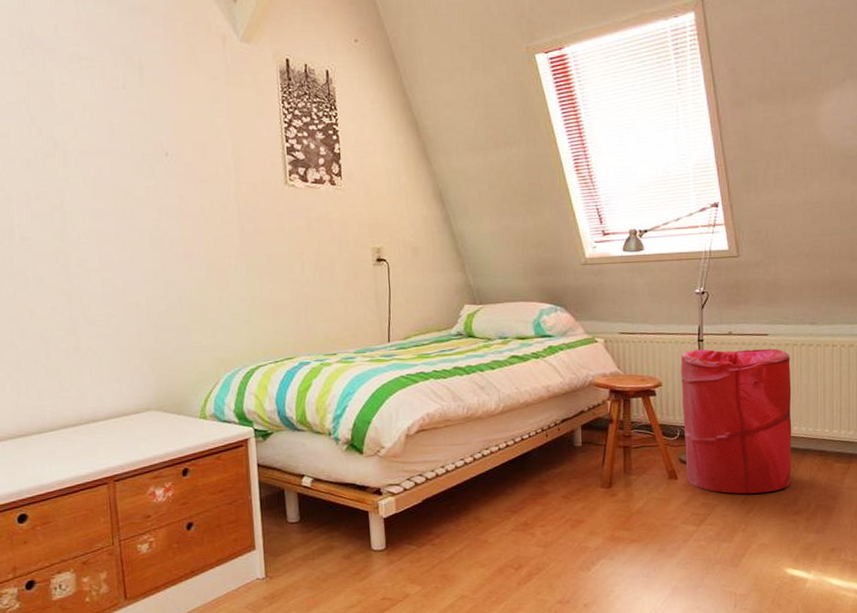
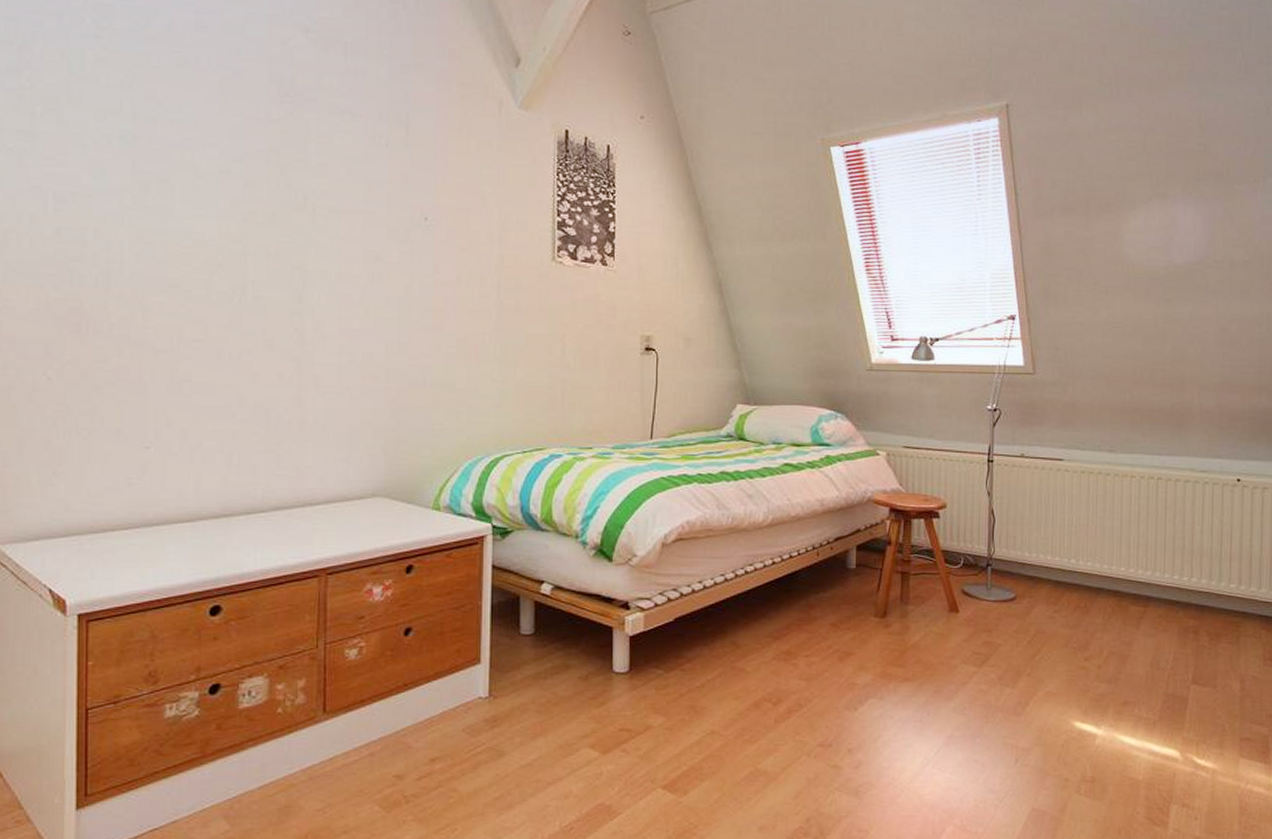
laundry hamper: present [681,348,792,494] -> none [967,470,1086,634]

